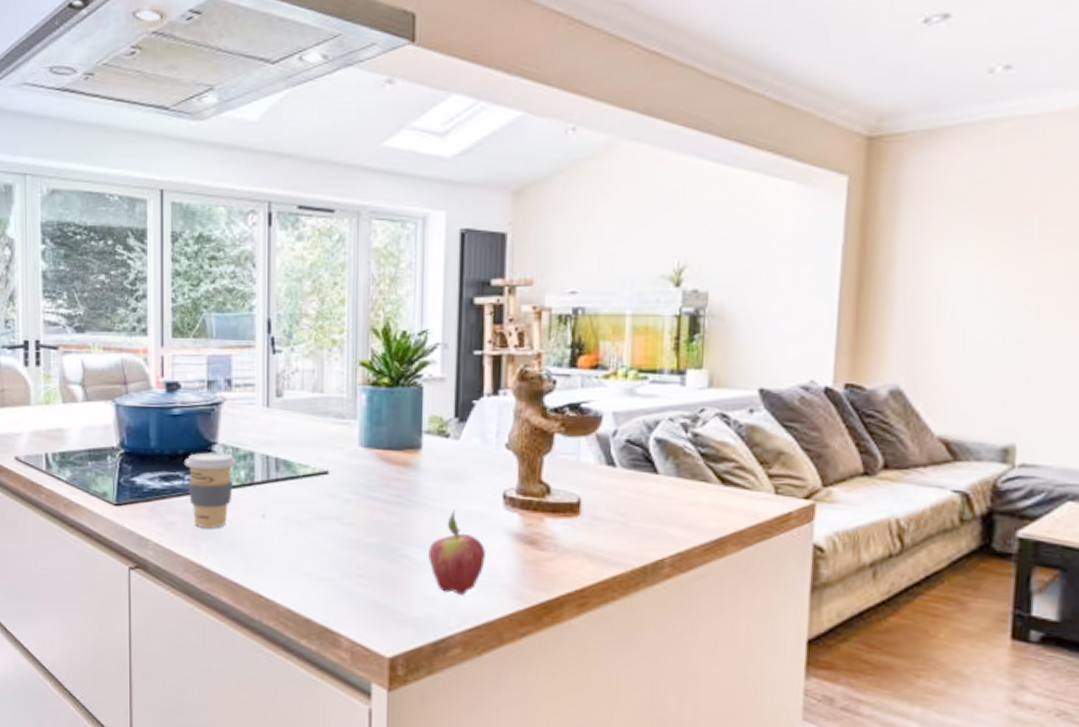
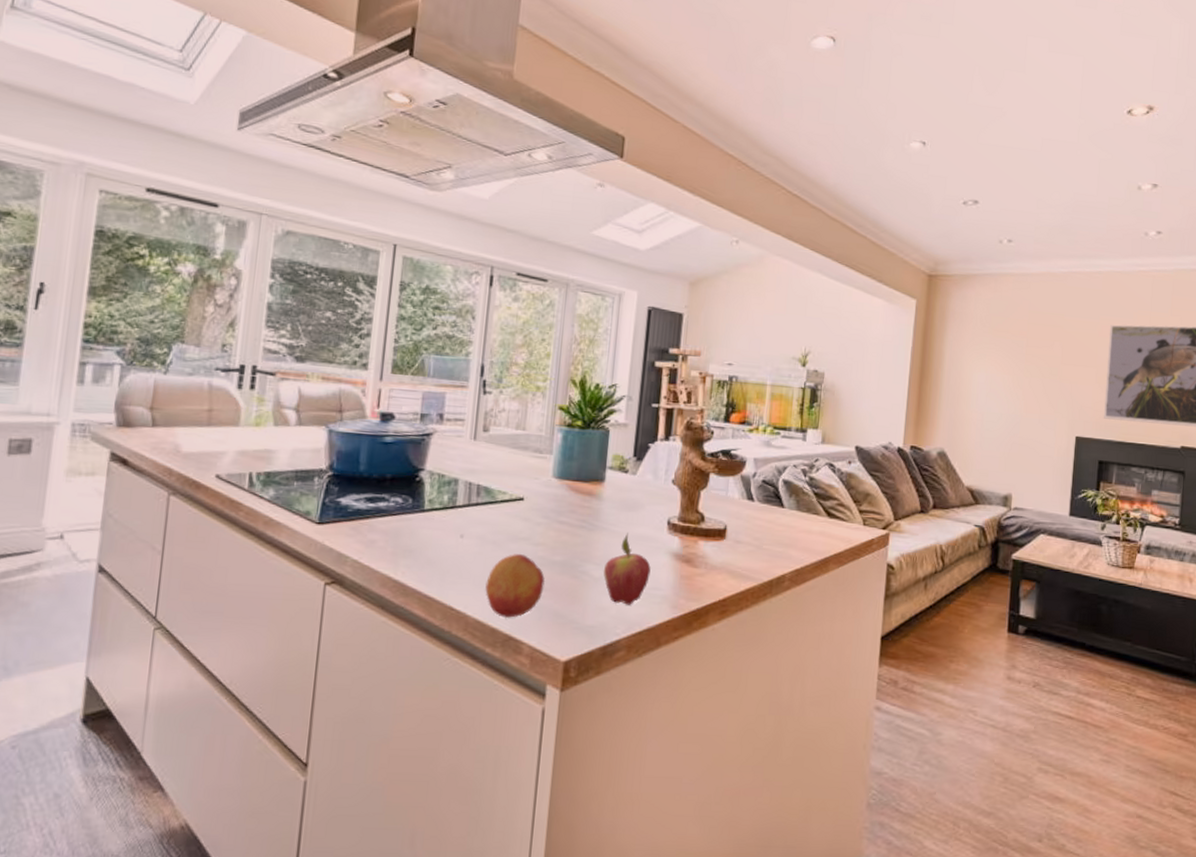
coffee cup: present [185,452,237,528] -> none [391,477,442,546]
fruit: none [294,535,361,608] -> present [485,554,546,618]

